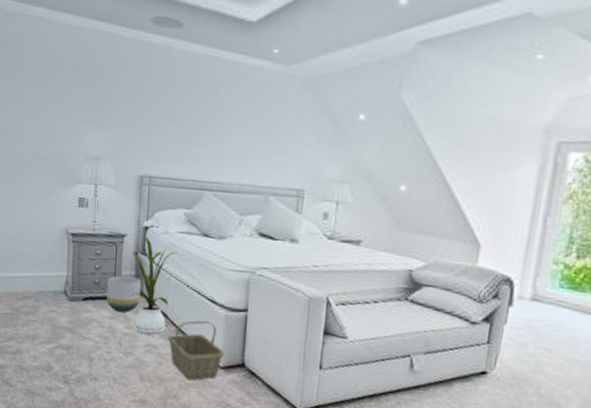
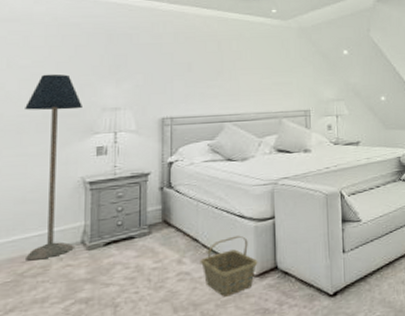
floor lamp: none [18,111,67,300] -> present [25,74,82,260]
planter: present [106,275,142,313] -> none [131,210,169,249]
house plant: present [131,235,177,335] -> none [159,170,203,264]

